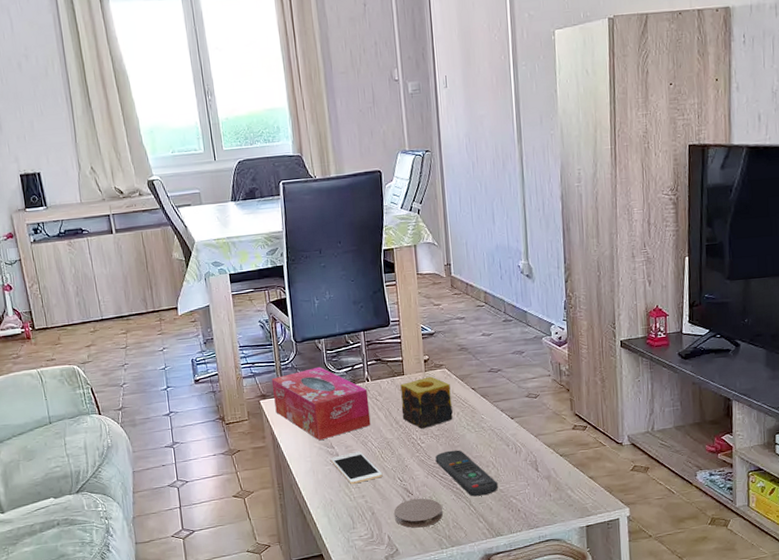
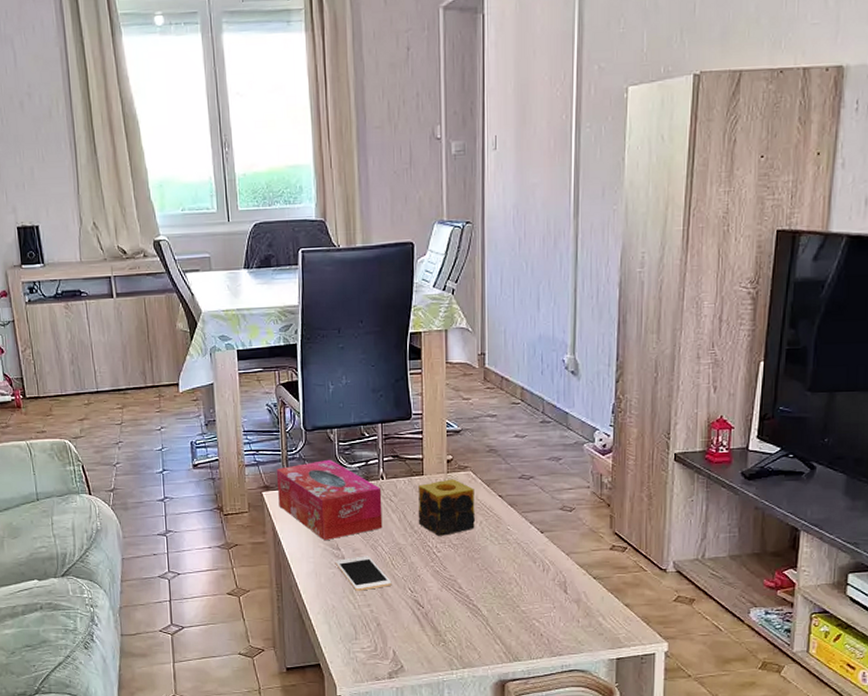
coaster: present [394,498,443,528] -> none [402,612,455,644]
remote control: present [435,450,498,497] -> none [452,562,519,616]

